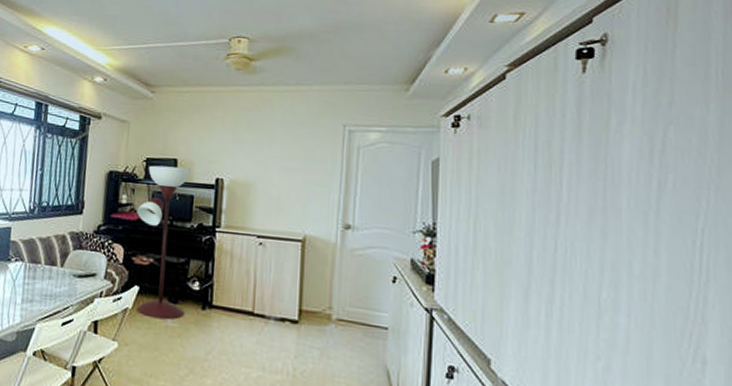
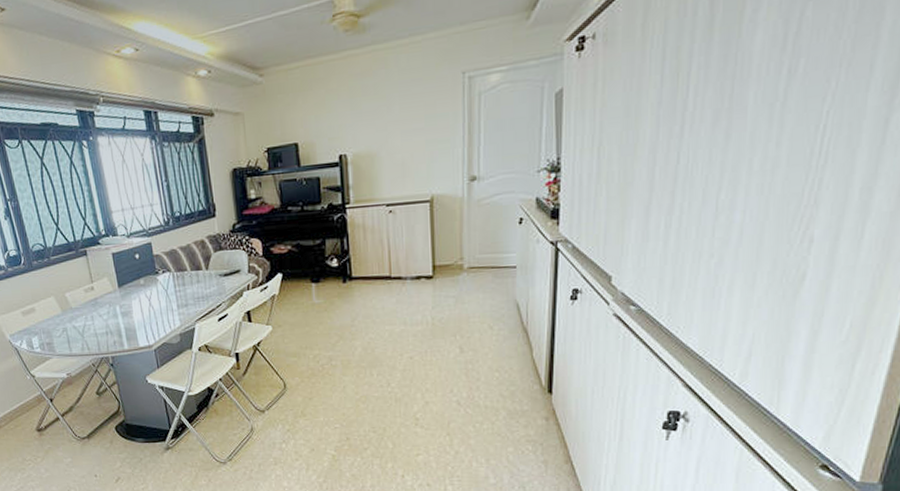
floor lamp: present [136,165,190,320] -> none [267,150,327,299]

